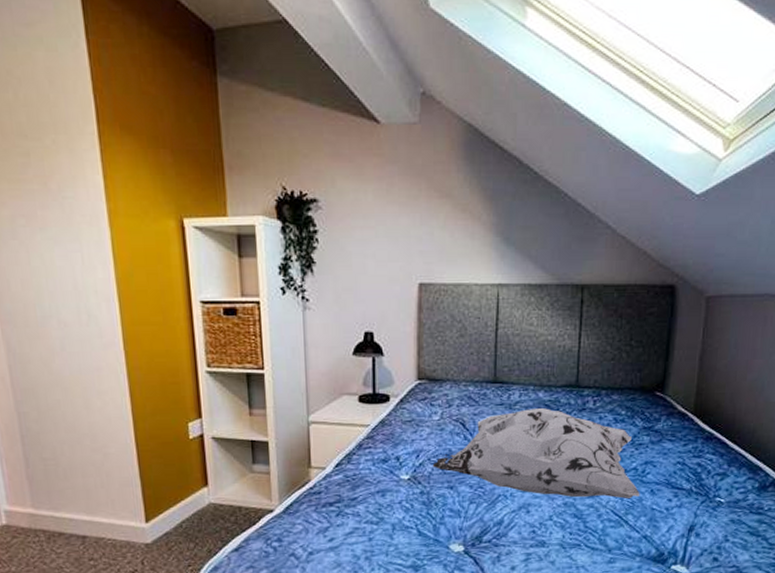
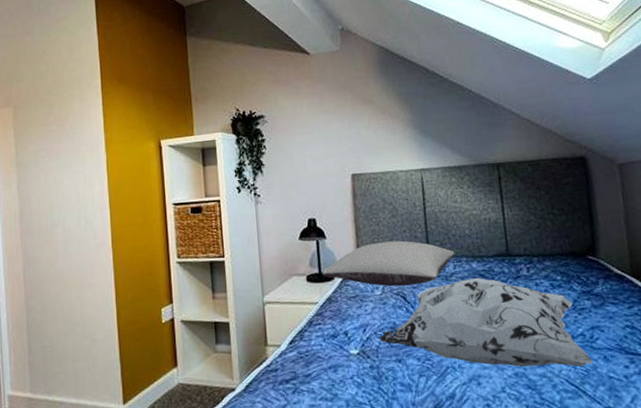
pillow: none [376,363,523,412] -> present [322,240,455,287]

